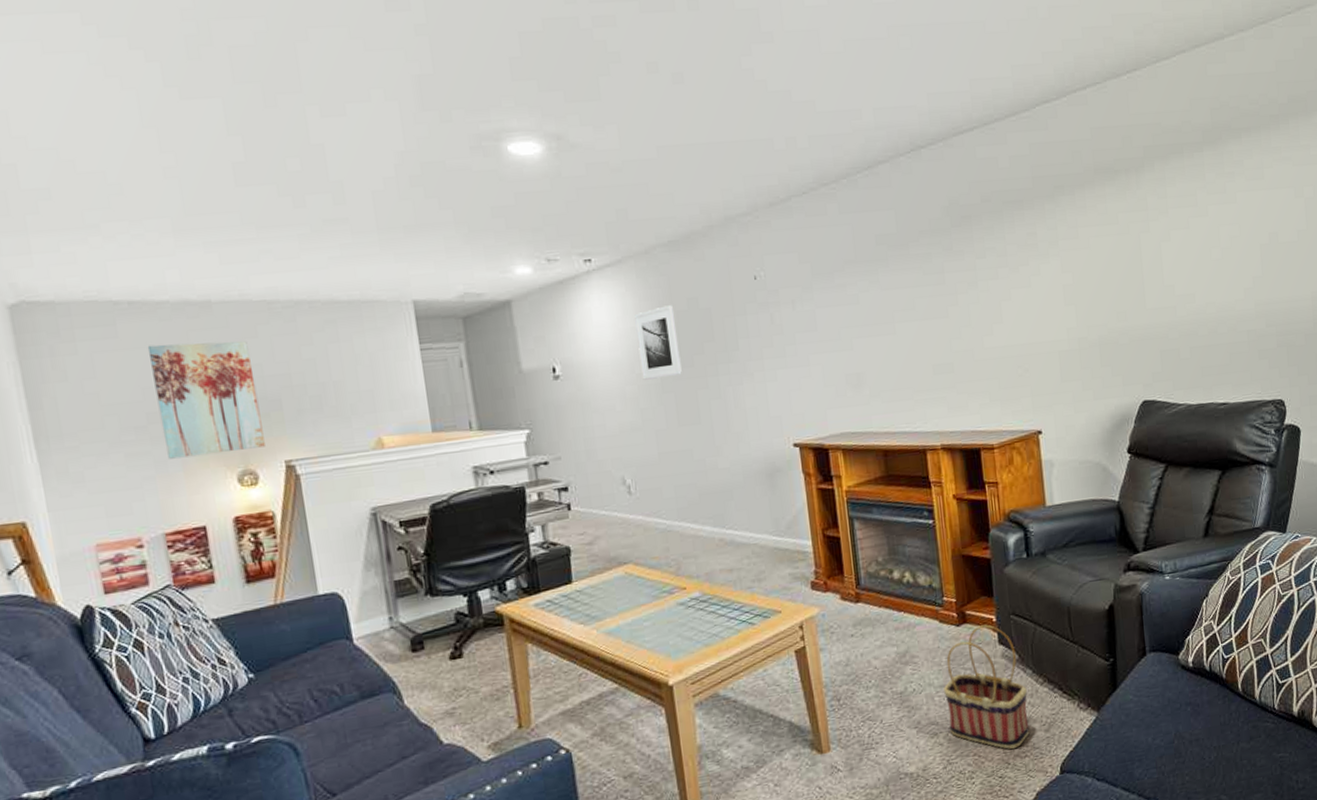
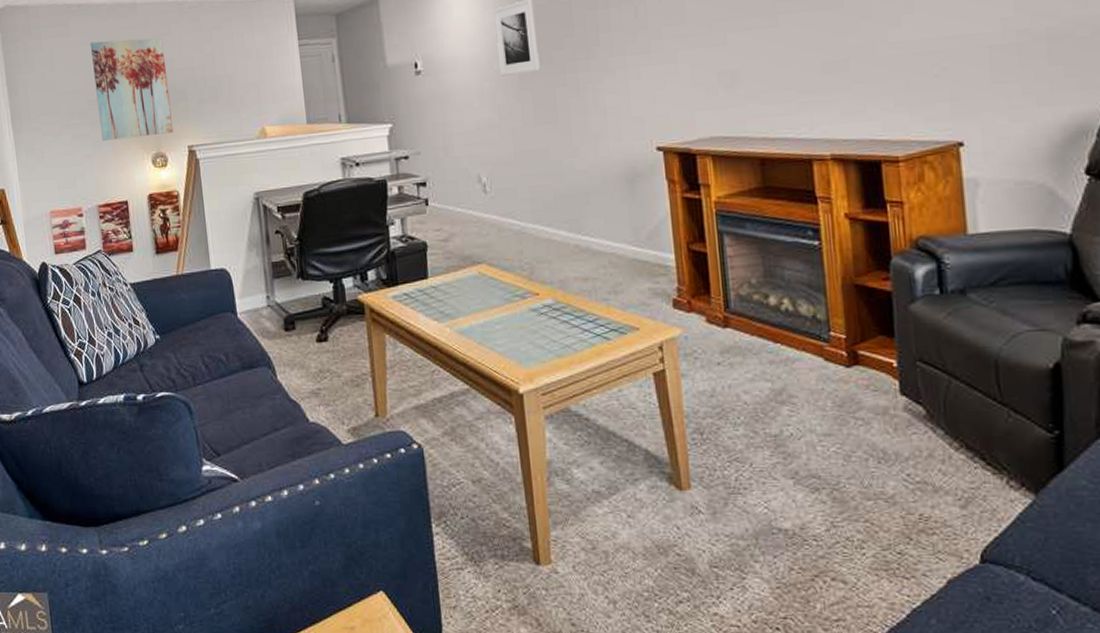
basket: present [944,624,1030,750] -> none [828,369,939,523]

